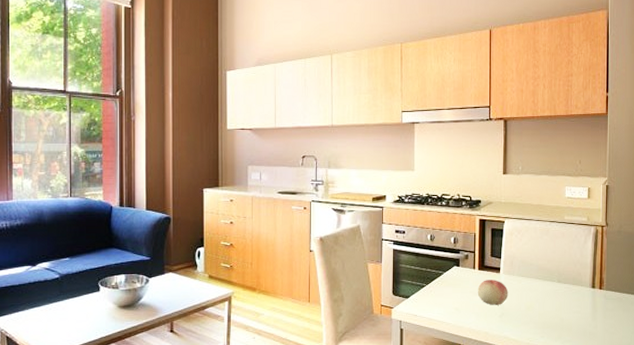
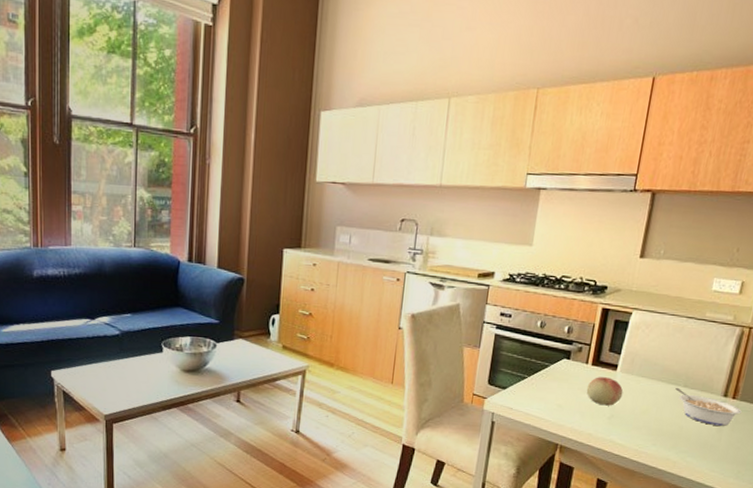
legume: none [551,283,609,314] -> present [675,387,742,426]

